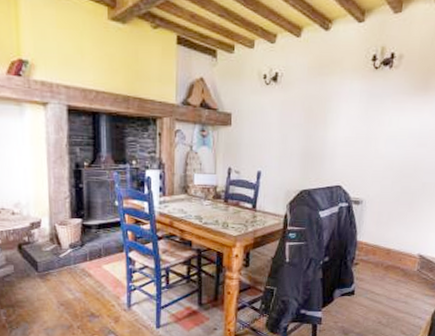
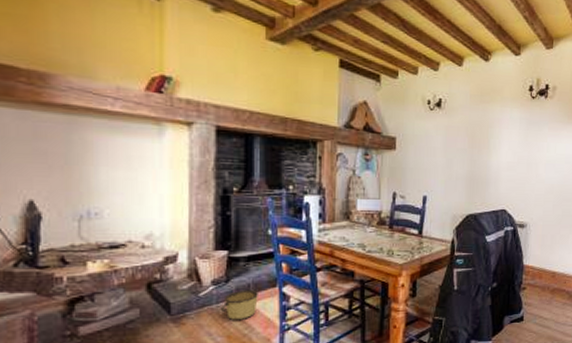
bucket: none [77,253,108,280] -> present [220,289,258,321]

